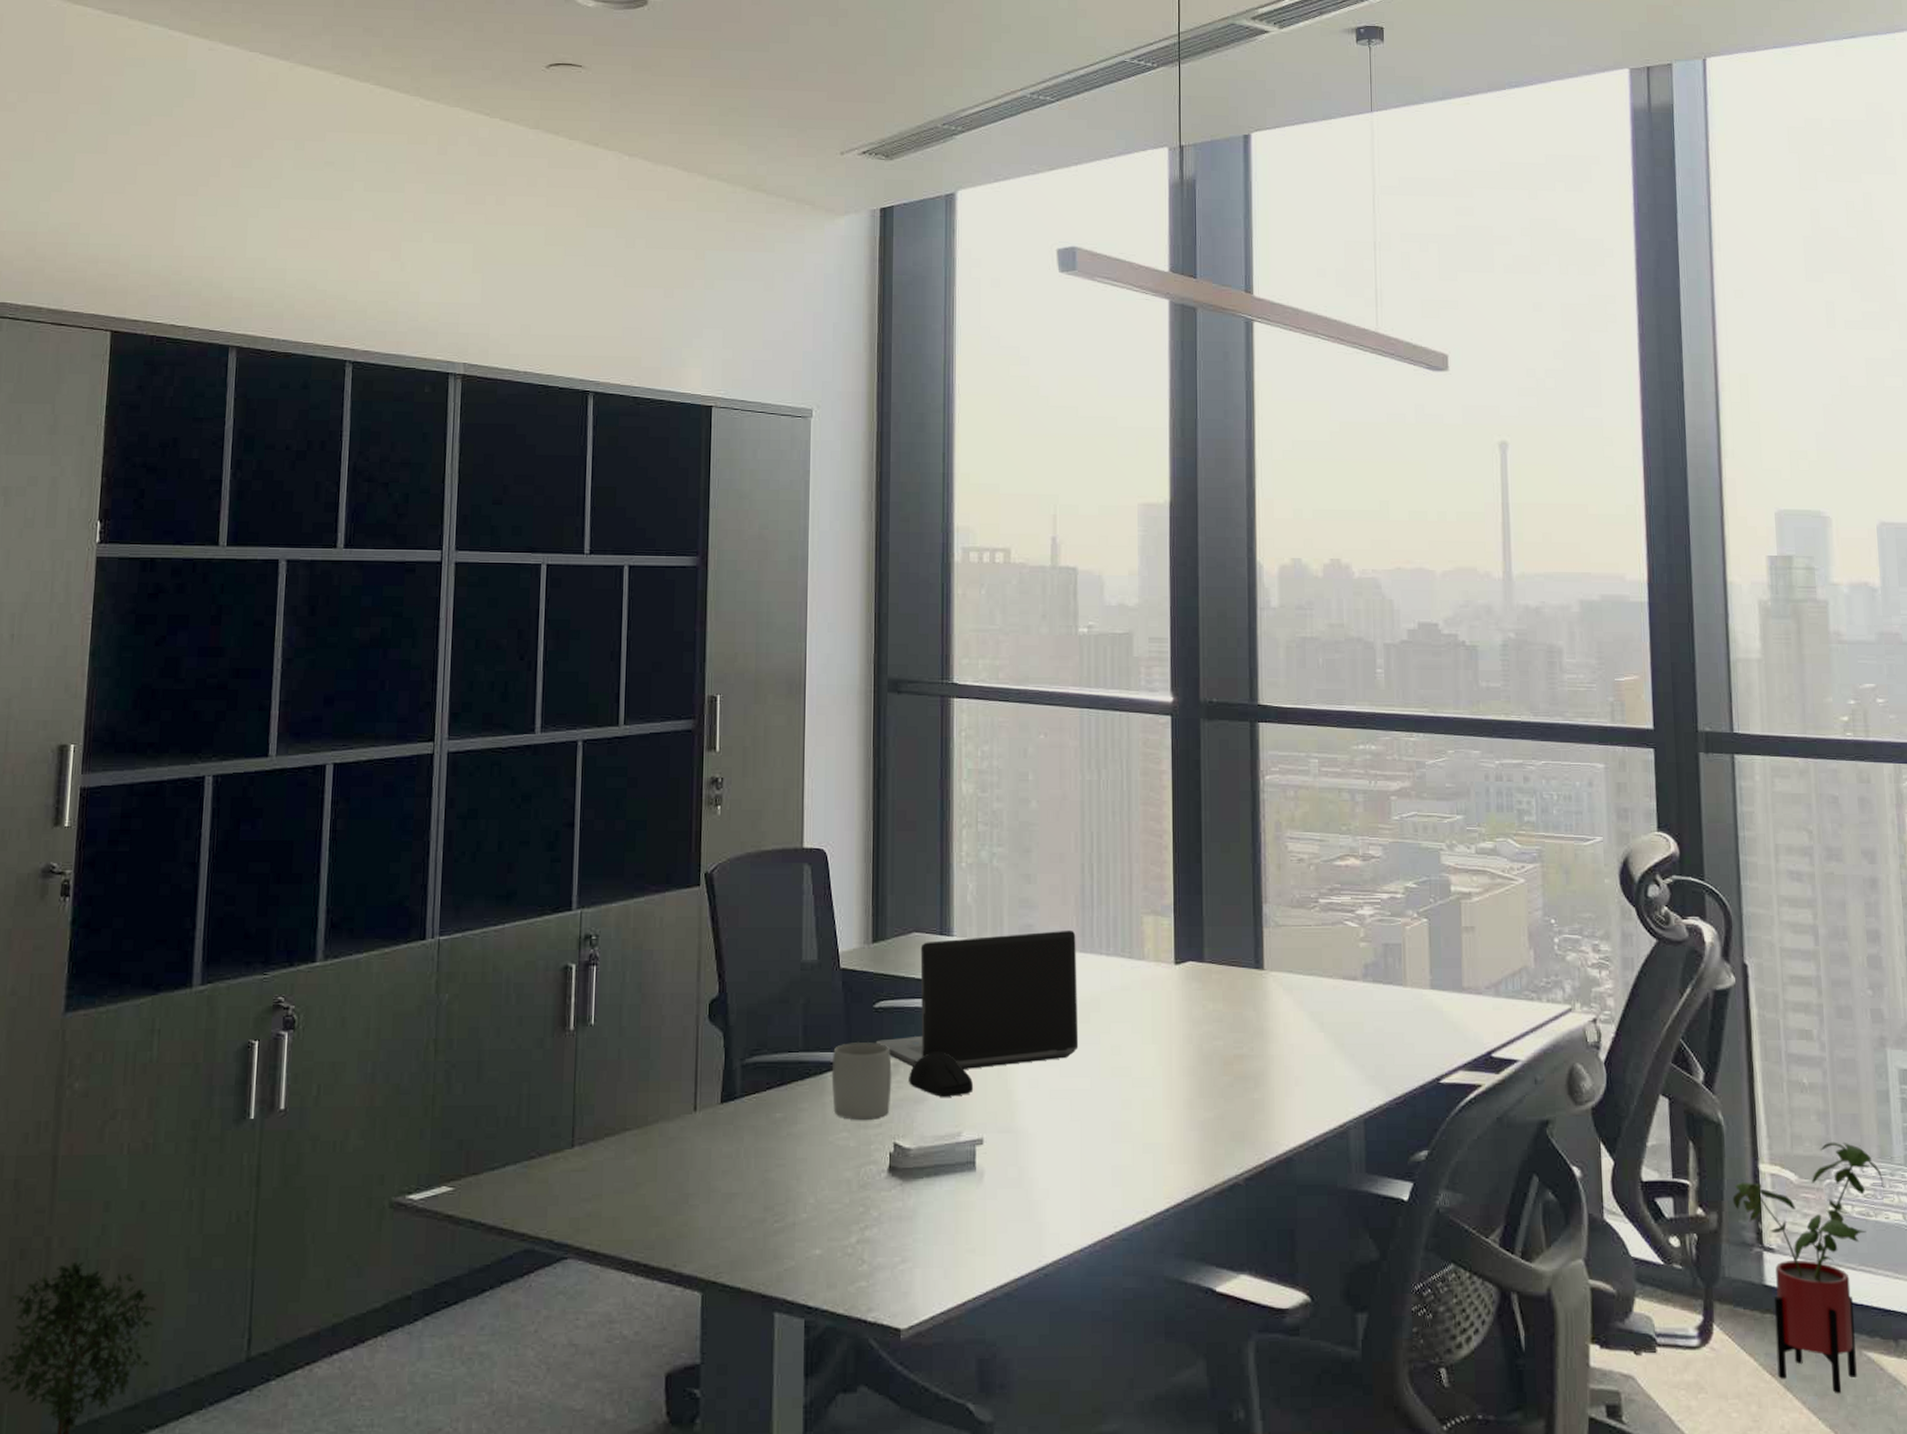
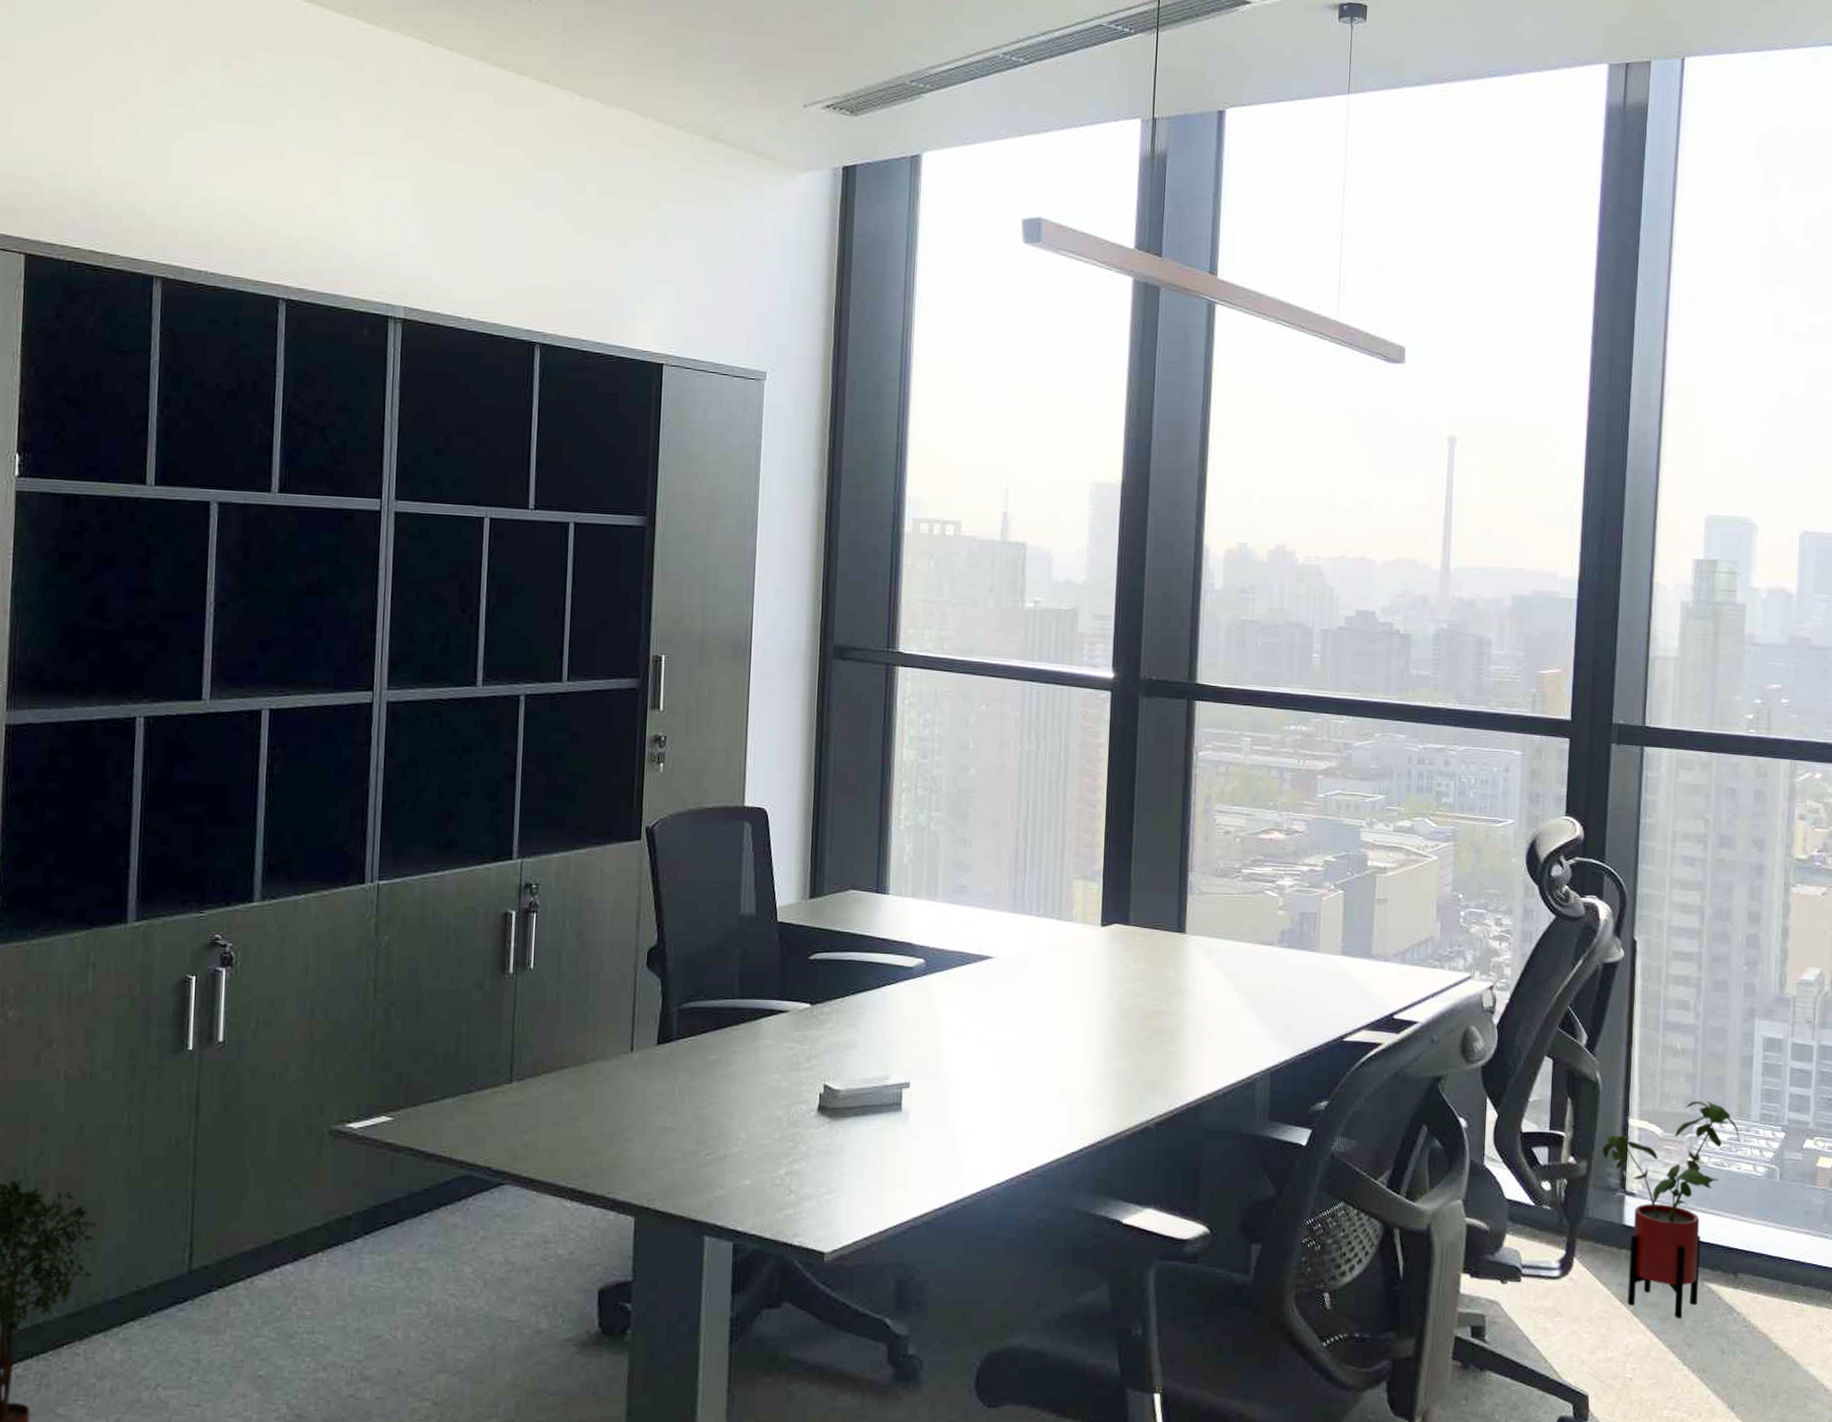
mug: present [831,1042,892,1120] -> none [765,991,825,1063]
laptop computer: present [875,930,1079,1069] -> none [809,891,1008,1019]
computer mouse: present [909,1052,974,1097] -> none [840,1001,903,1043]

